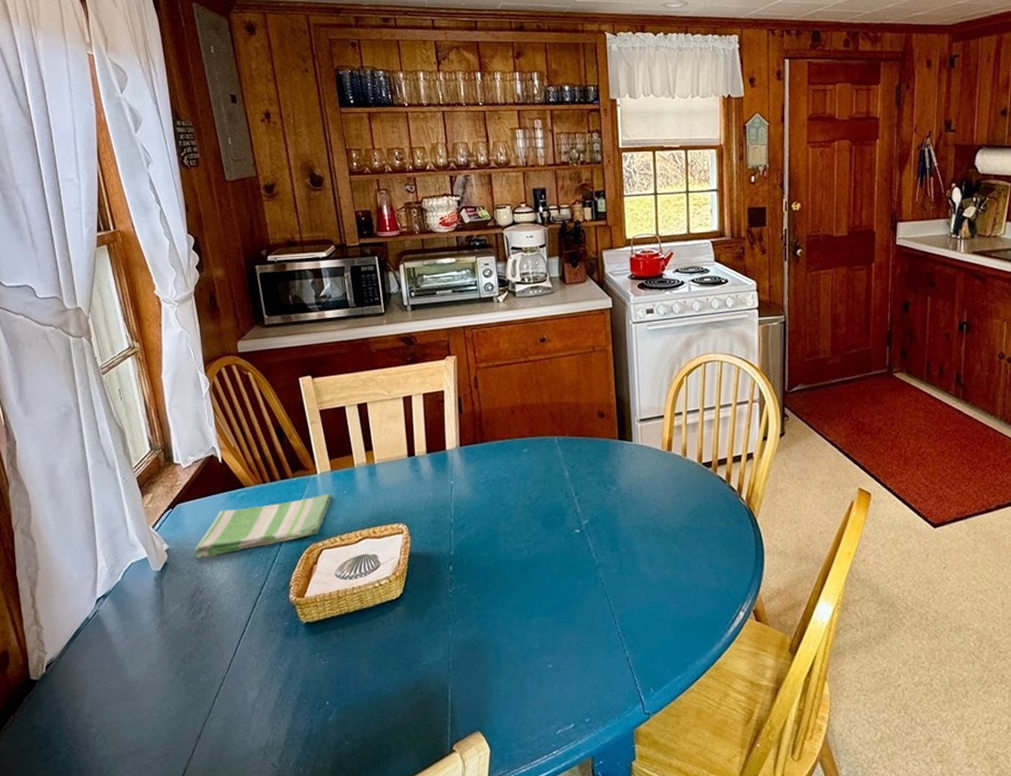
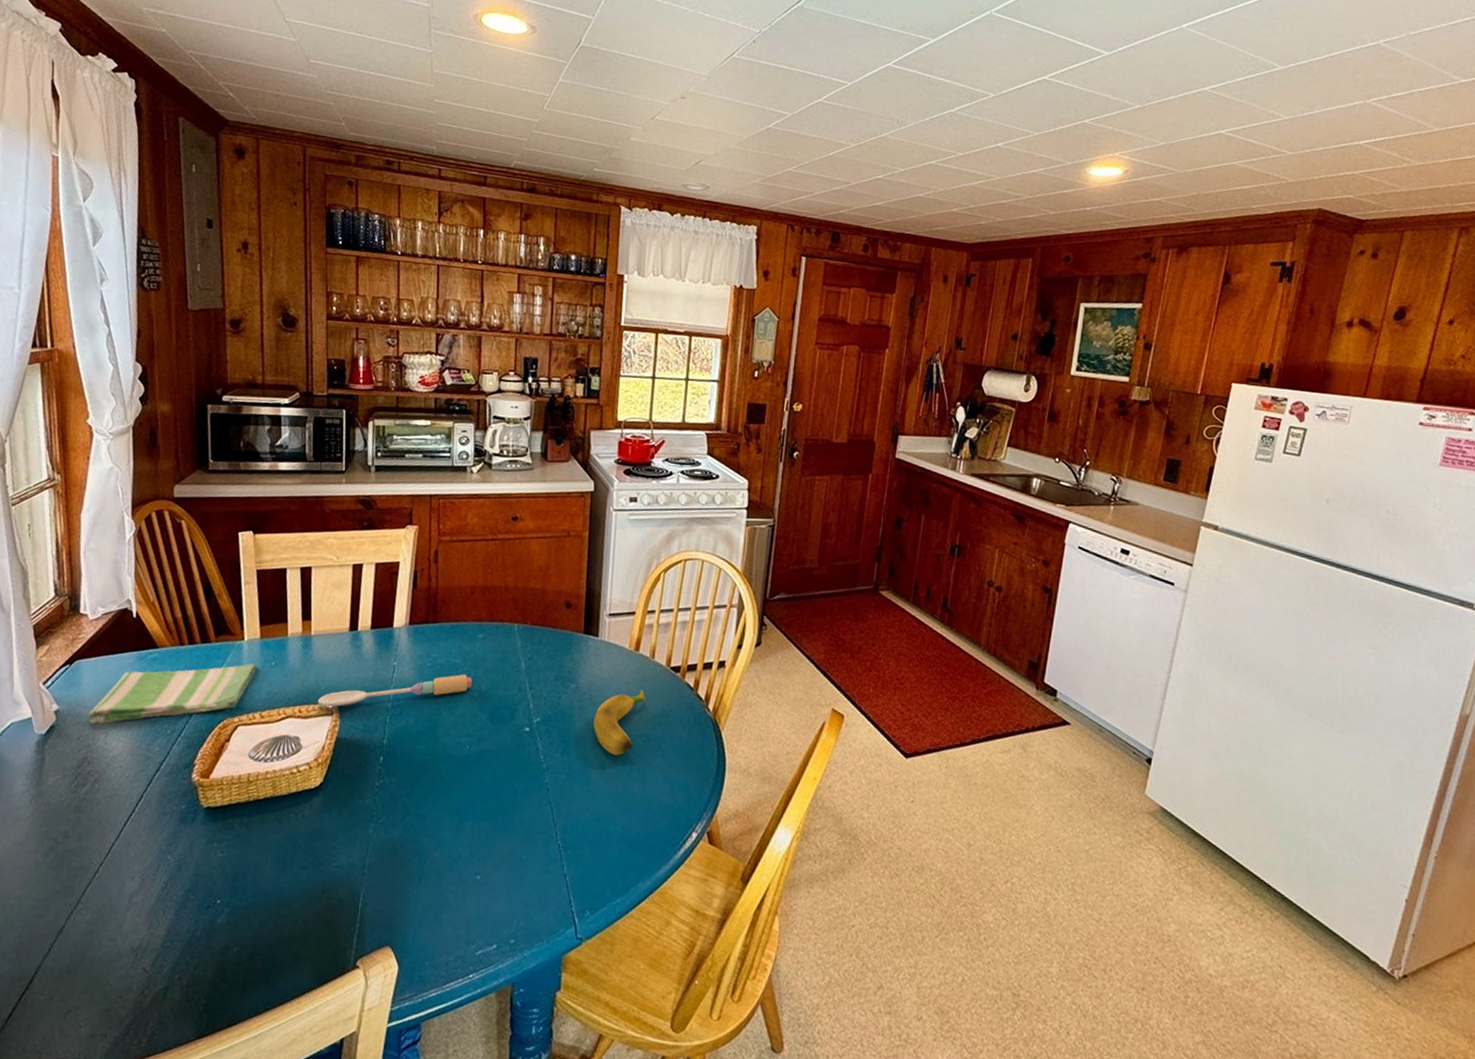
spoon: none [388,486,523,526] -> present [317,674,473,708]
banana: none [637,486,682,548] -> present [593,689,645,756]

